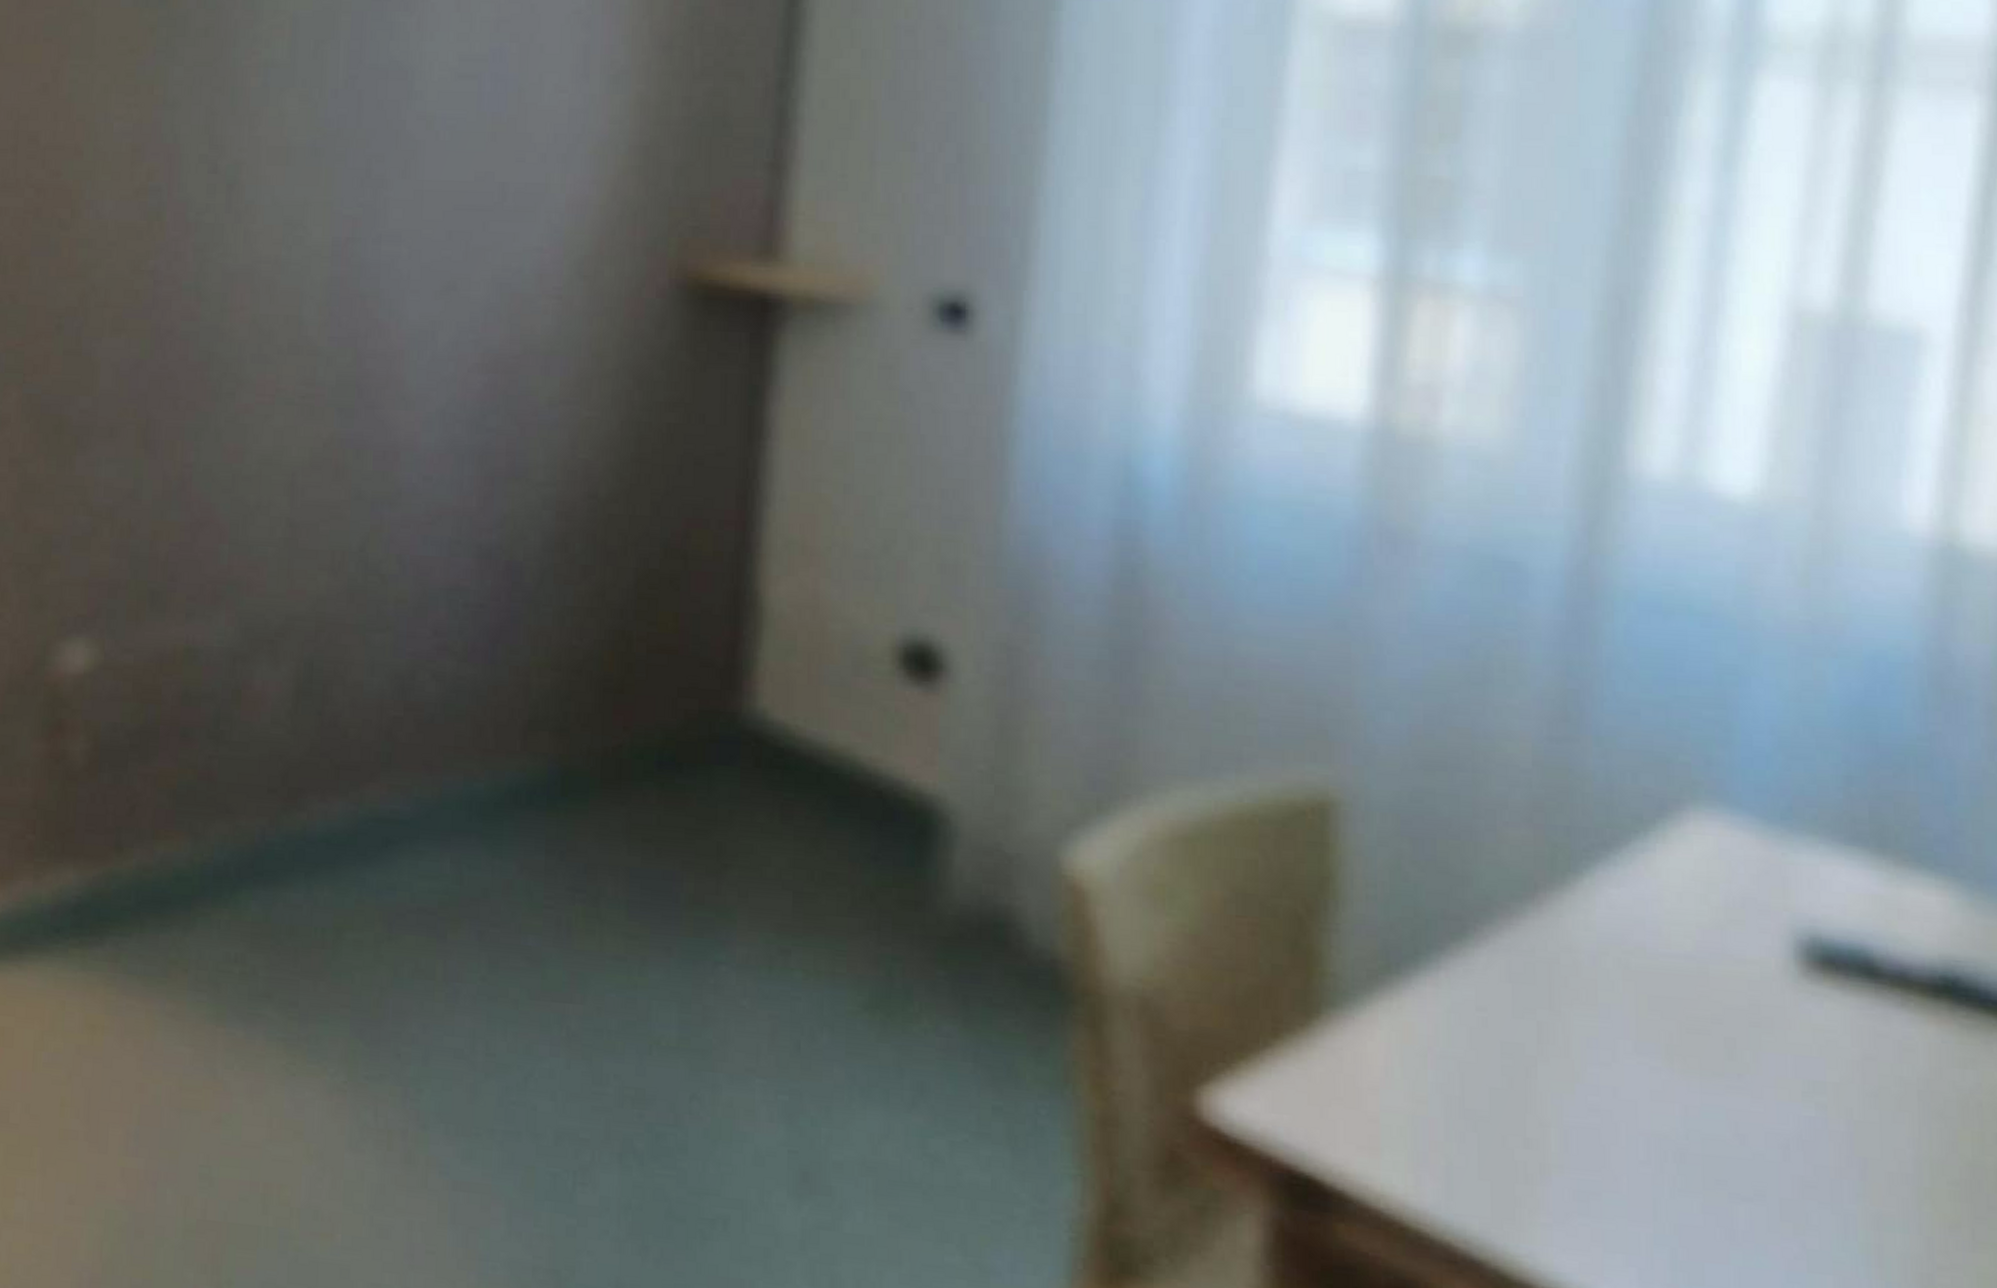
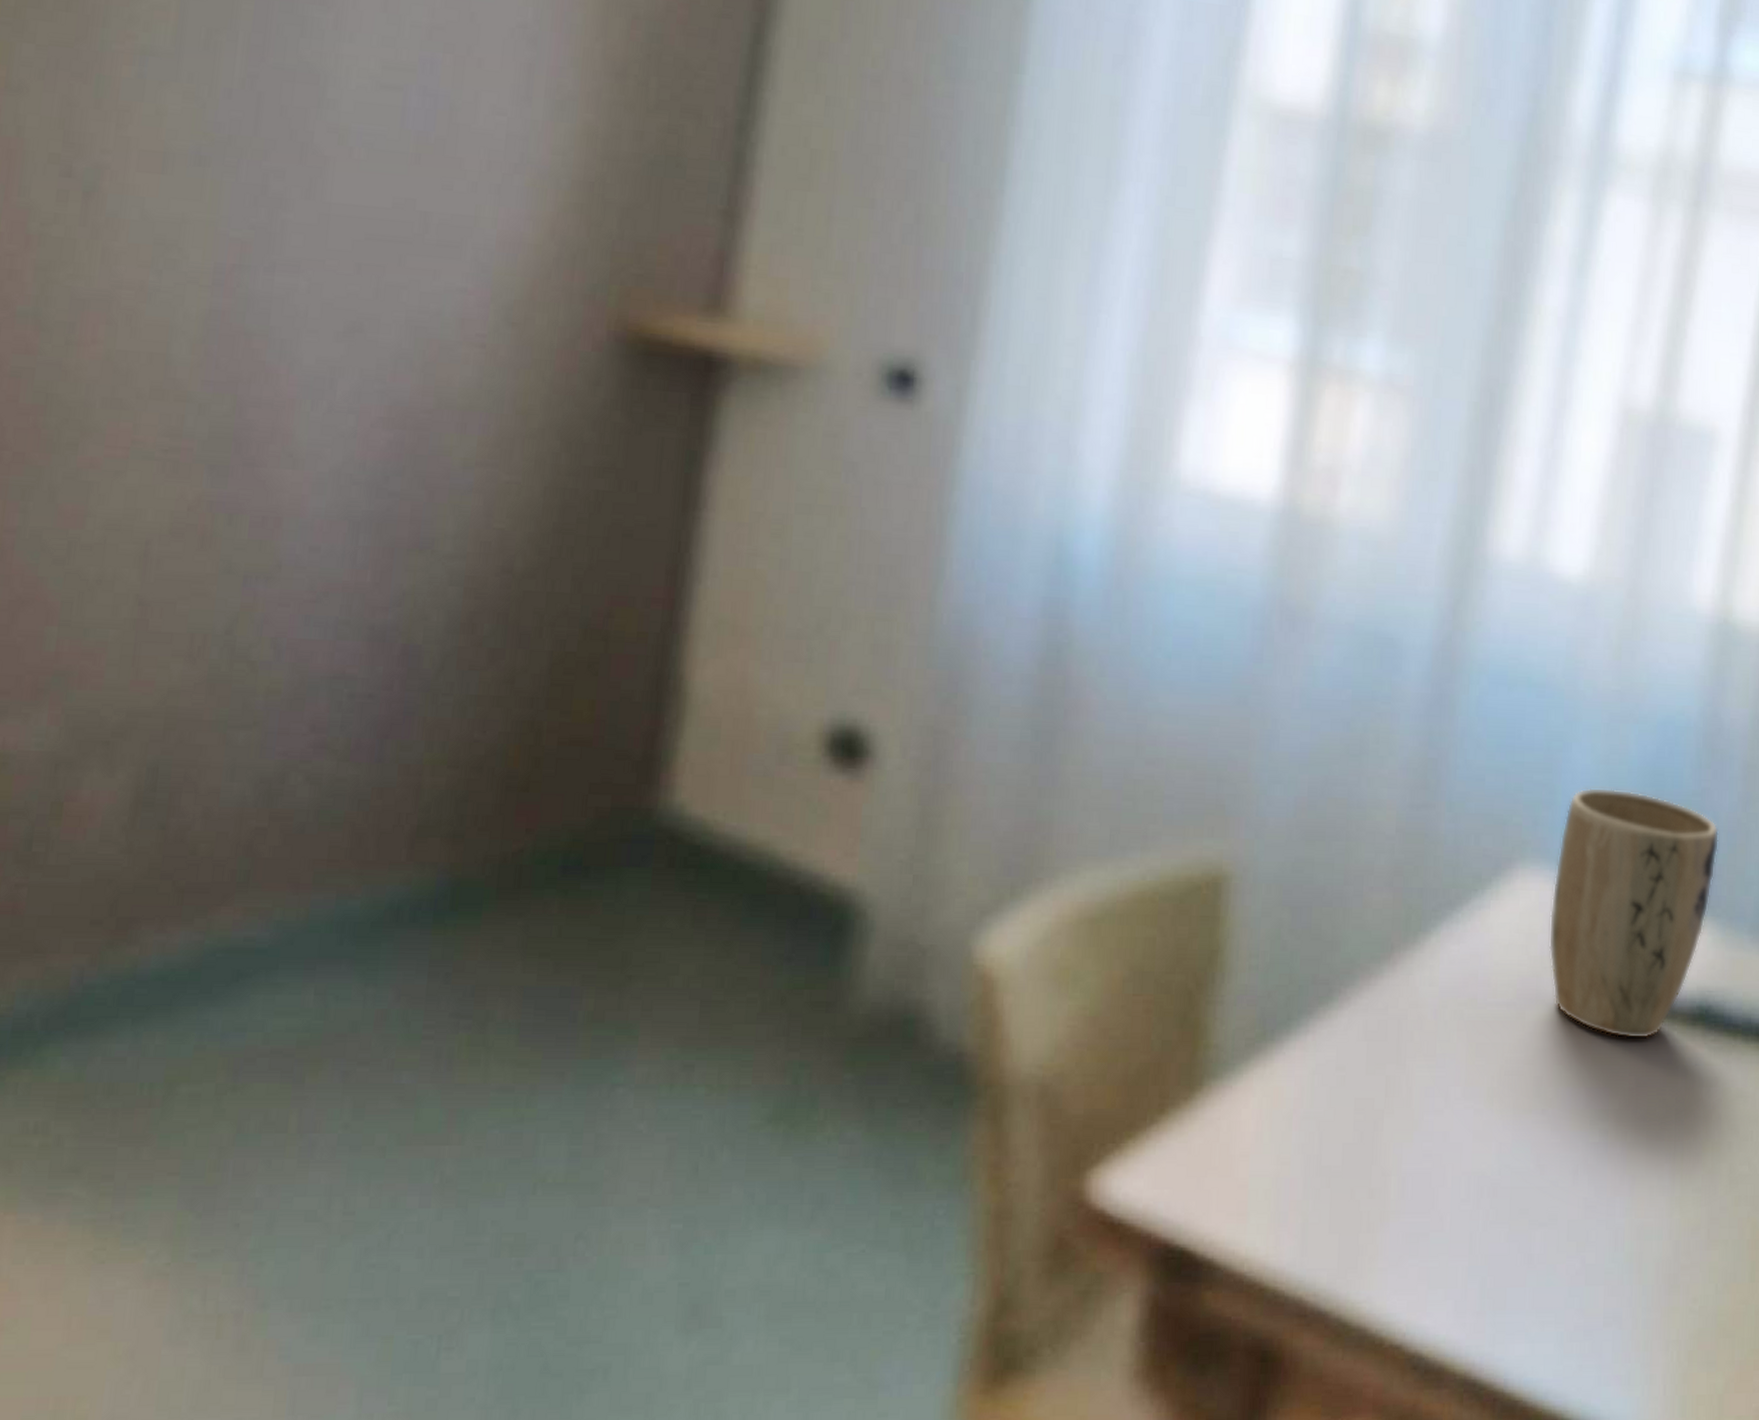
plant pot: none [1733,726,1959,1009] -> present [1548,787,1720,1040]

